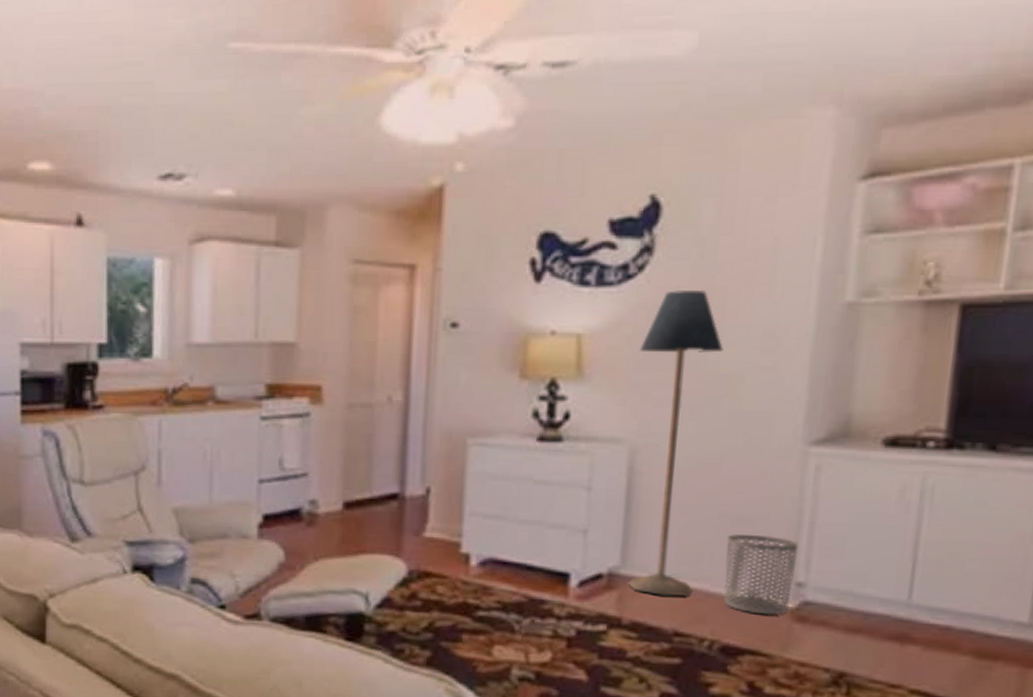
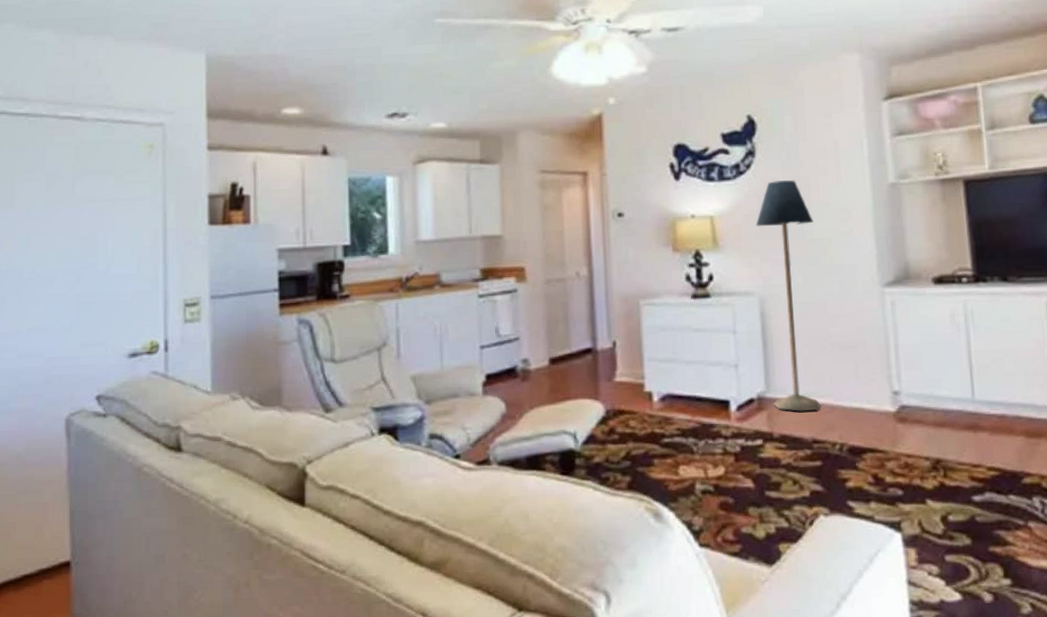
waste bin: present [724,534,799,615] -> none [839,357,892,419]

